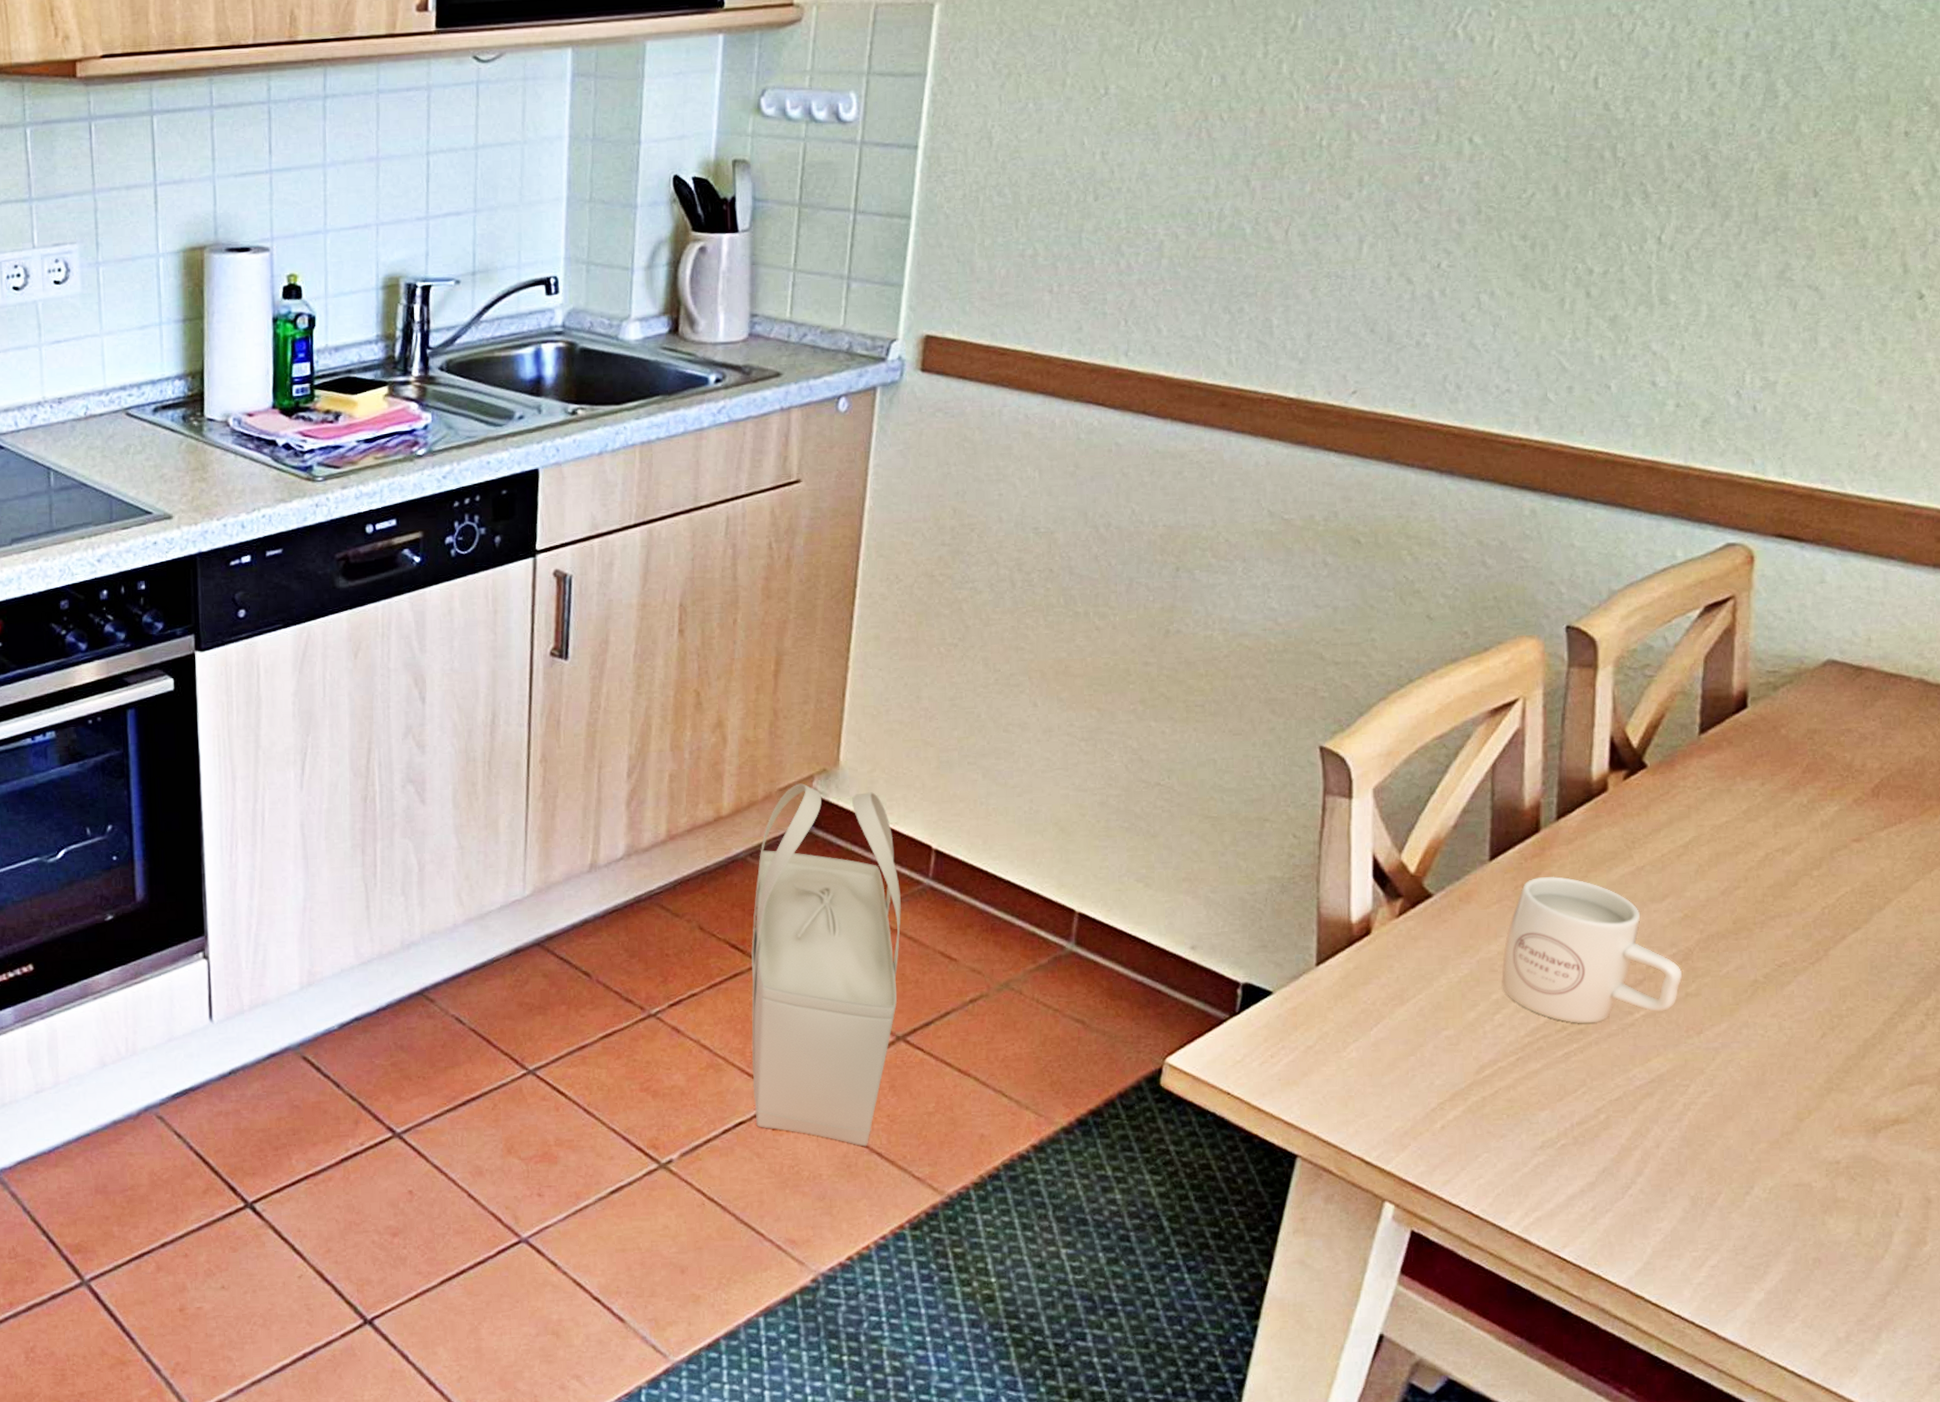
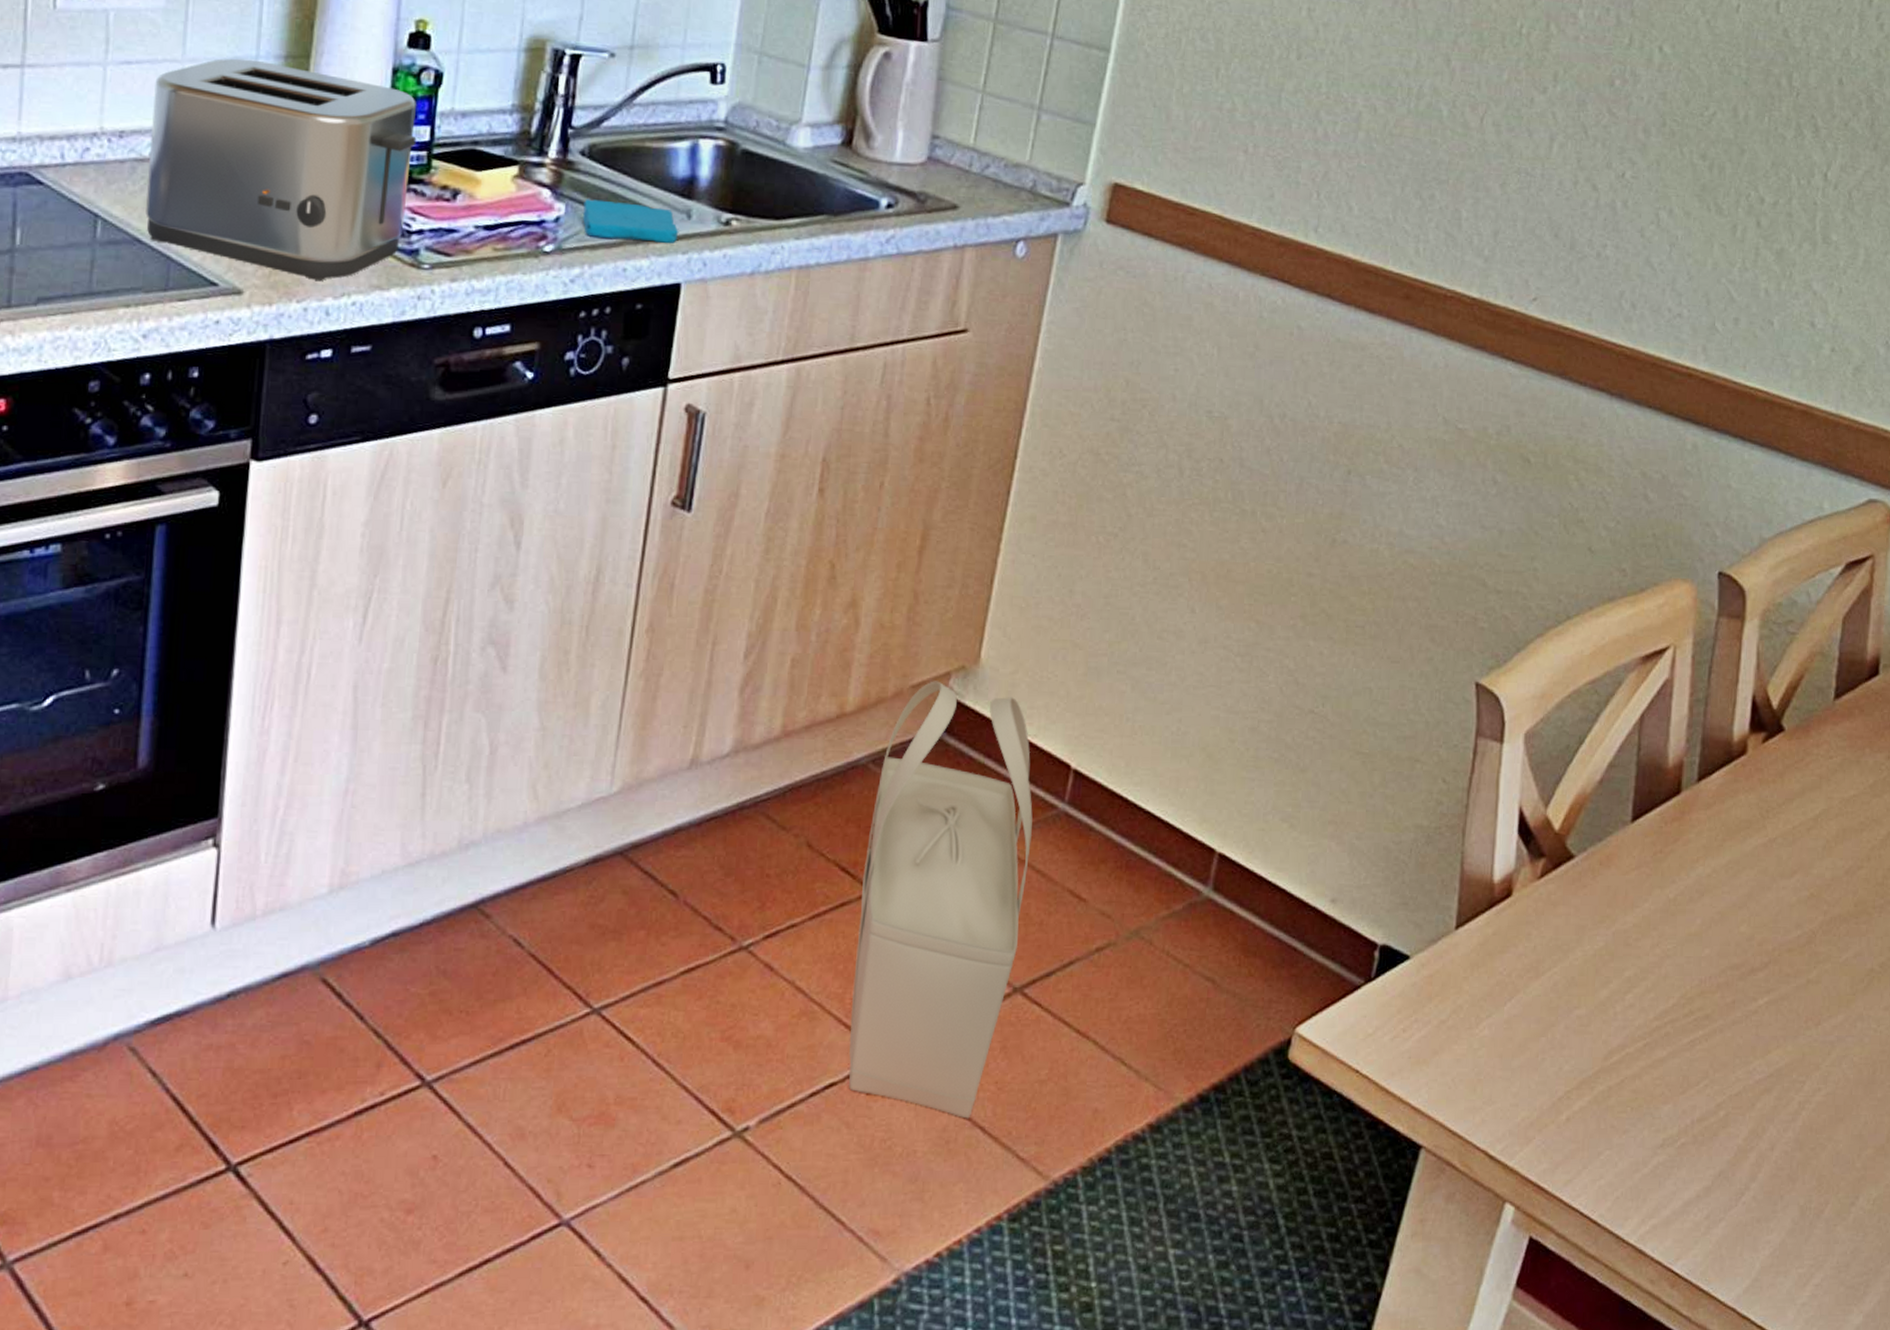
toaster: none [81,326,300,501] -> present [146,58,417,282]
sponge: none [447,406,532,438] -> present [583,199,679,244]
mug: present [1502,876,1683,1024] -> none [1635,844,1805,1009]

